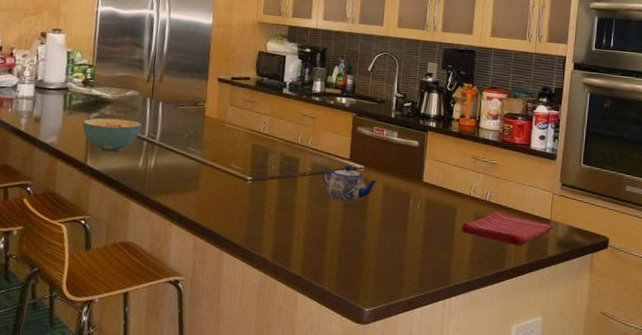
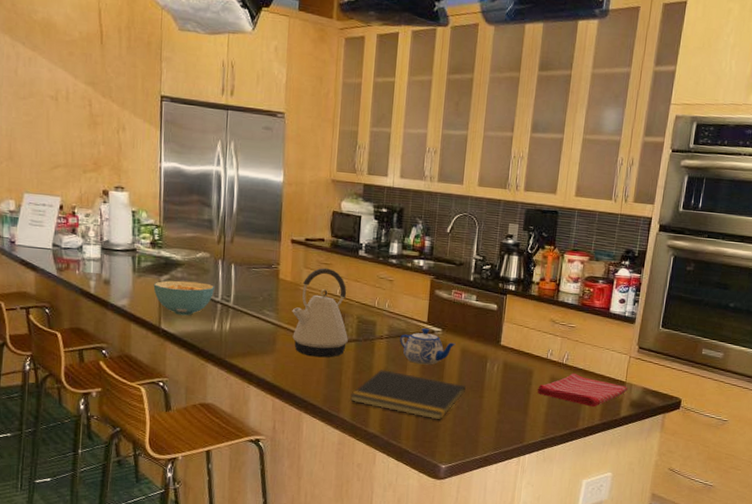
kettle: none [216,105,271,195] -> present [292,268,348,358]
notepad: none [272,207,389,260] -> present [350,369,466,420]

